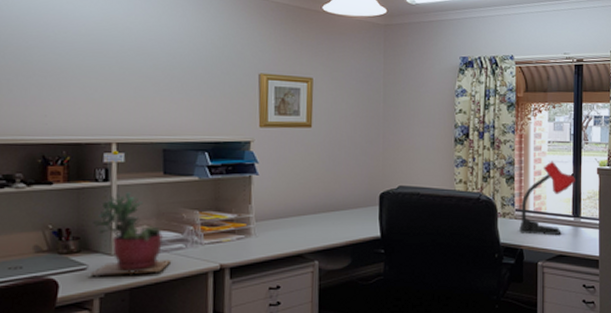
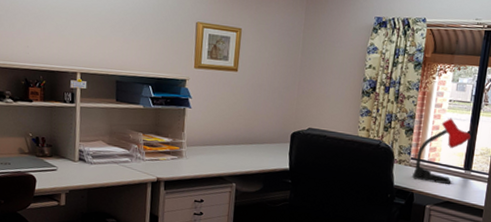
succulent plant: present [89,192,172,277] -> none [58,112,120,178]

